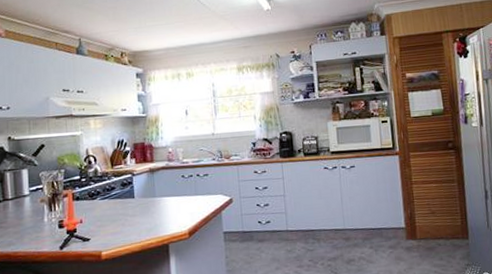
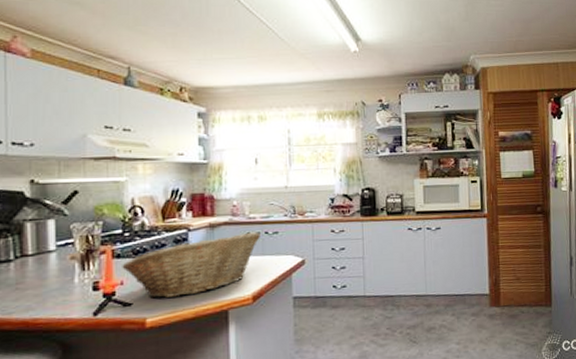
fruit basket: none [81,174,194,235] -> present [122,232,262,299]

